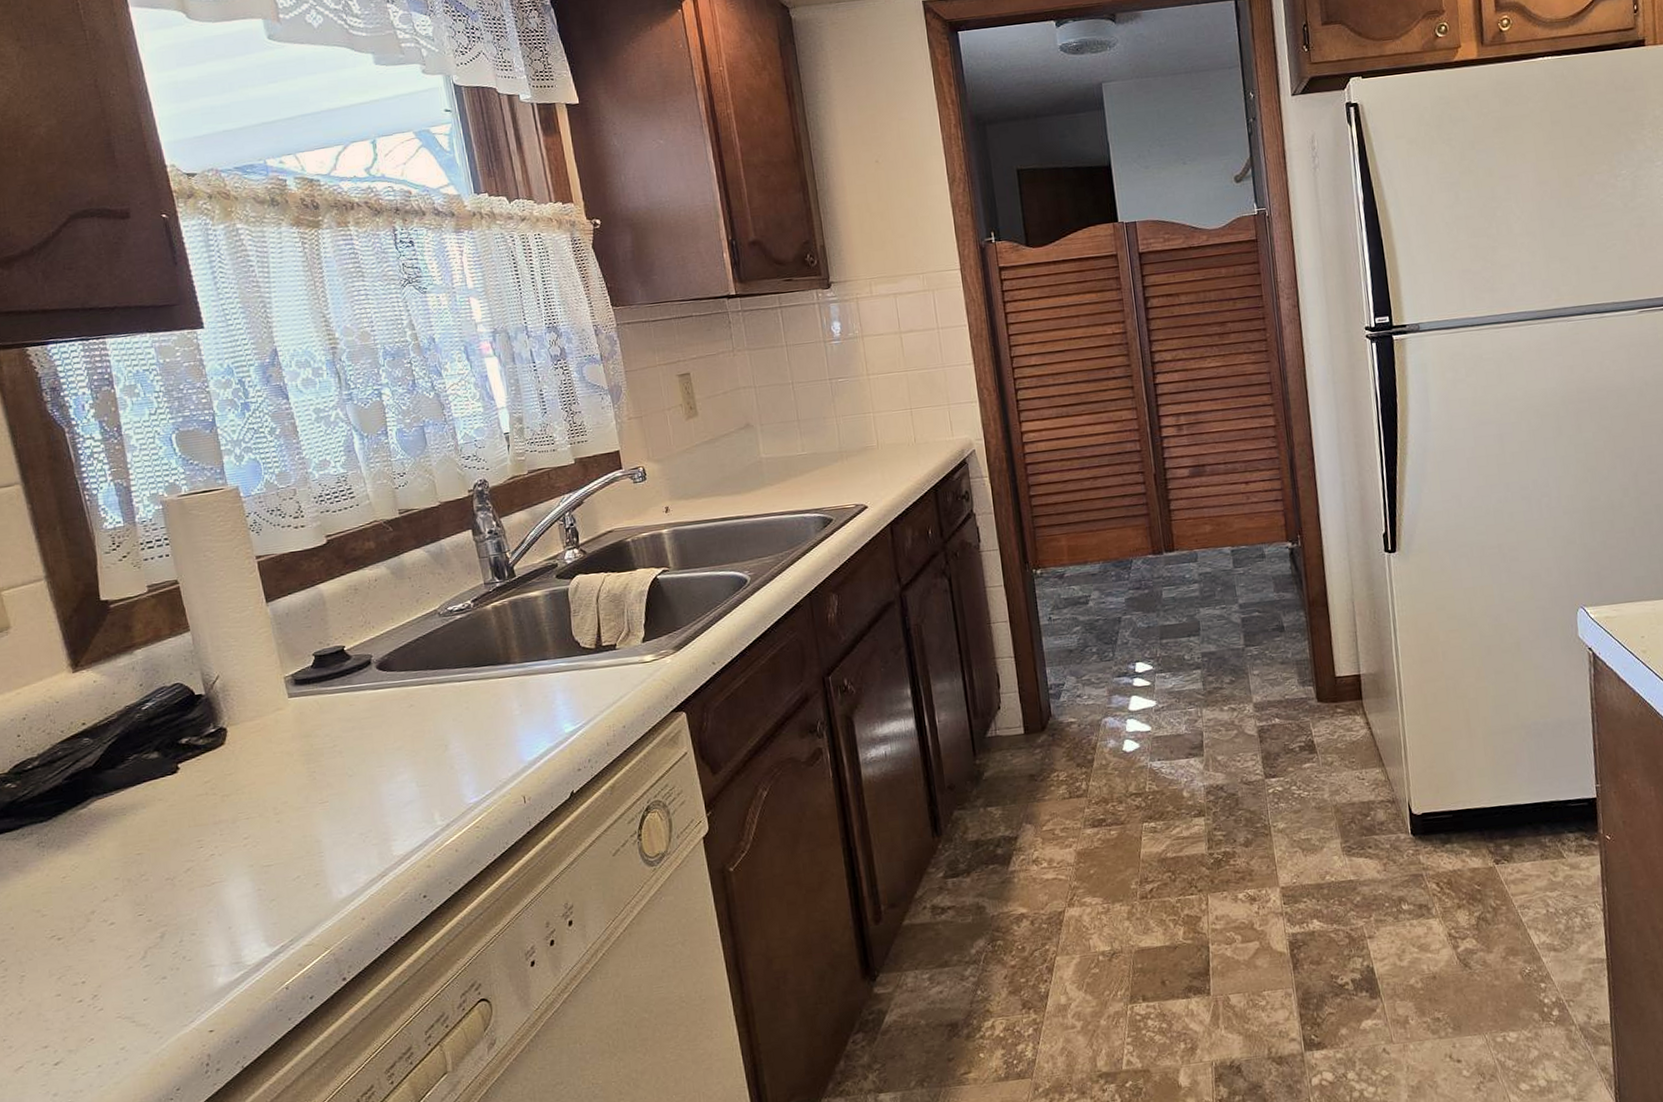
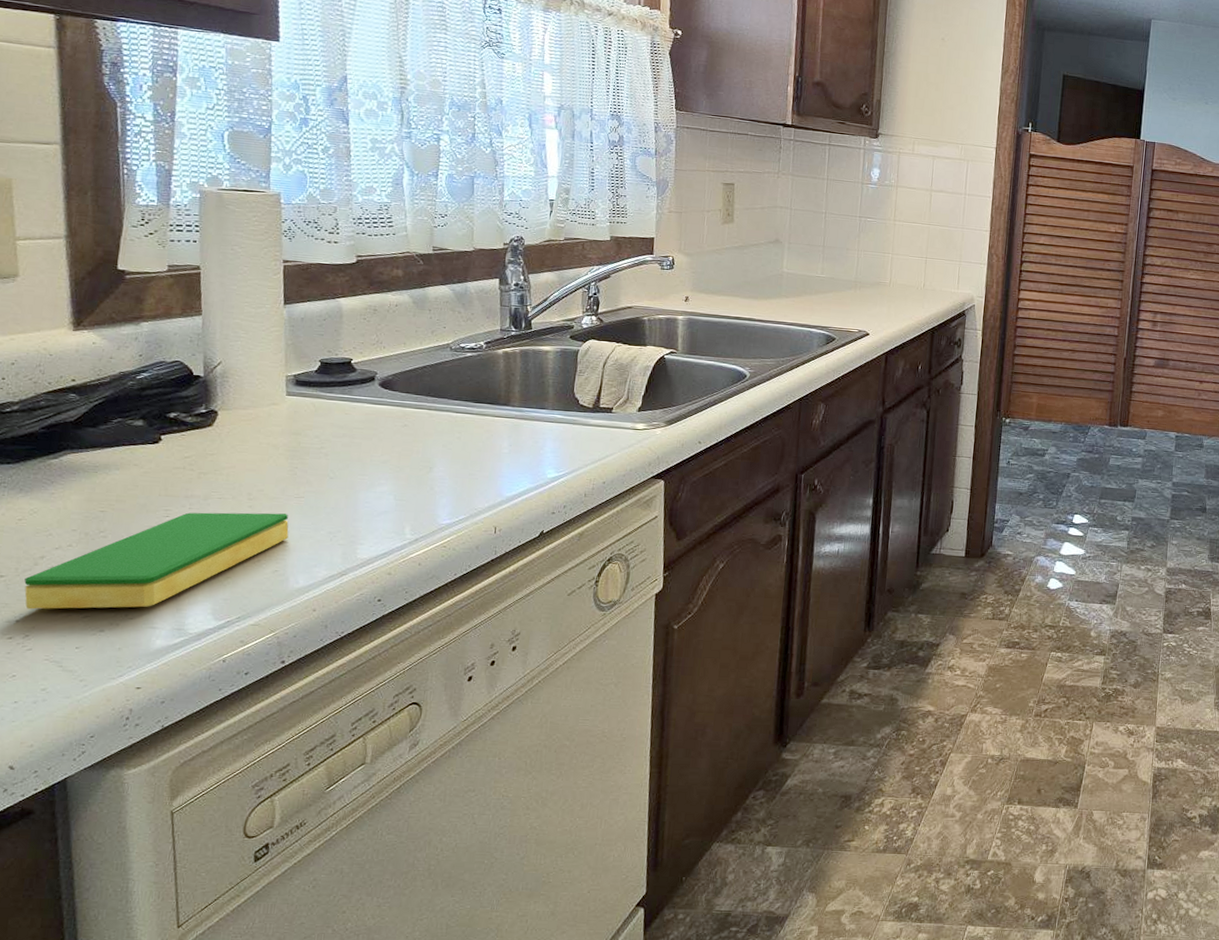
dish sponge: none [81,822,322,968] -> present [24,512,289,610]

